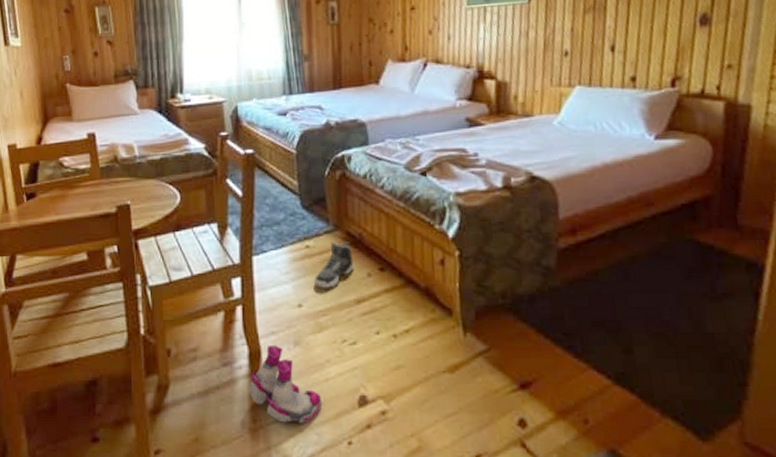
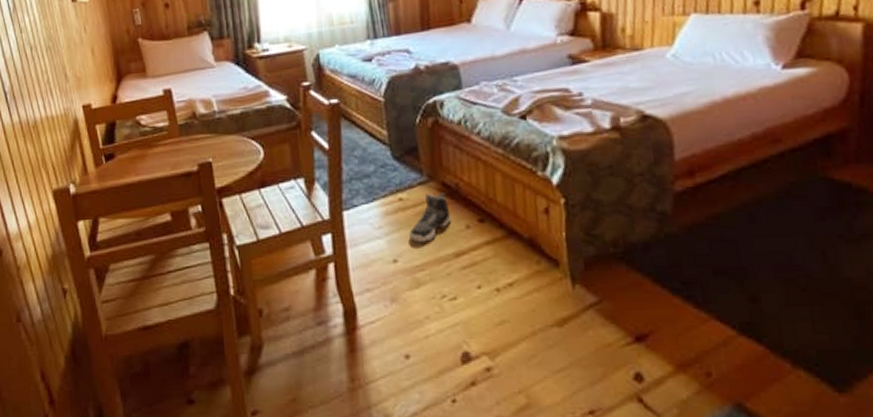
boots: present [248,345,323,423] -> none [344,303,423,382]

